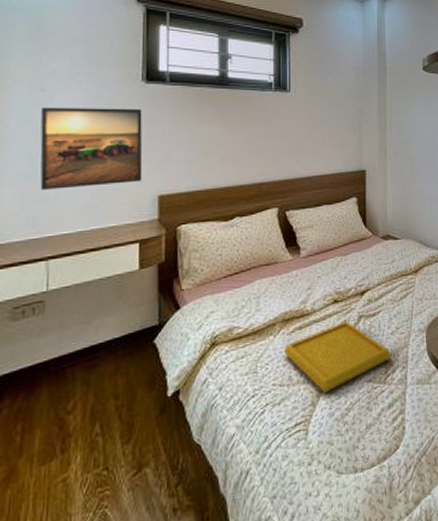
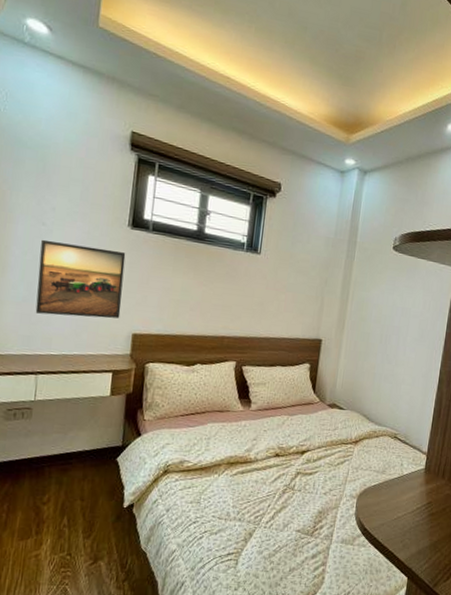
serving tray: present [284,321,391,393] -> none [225,474,321,533]

